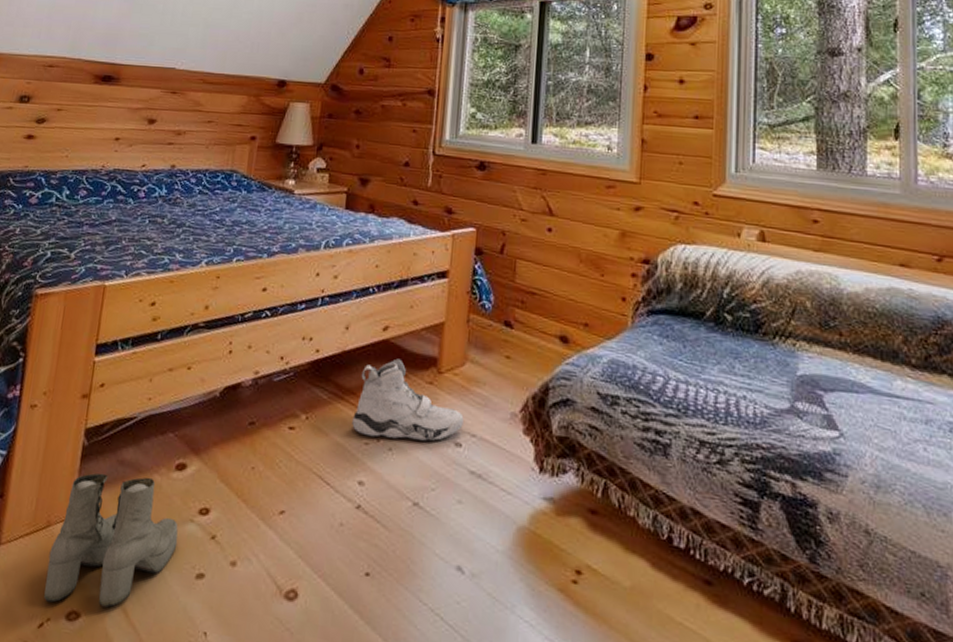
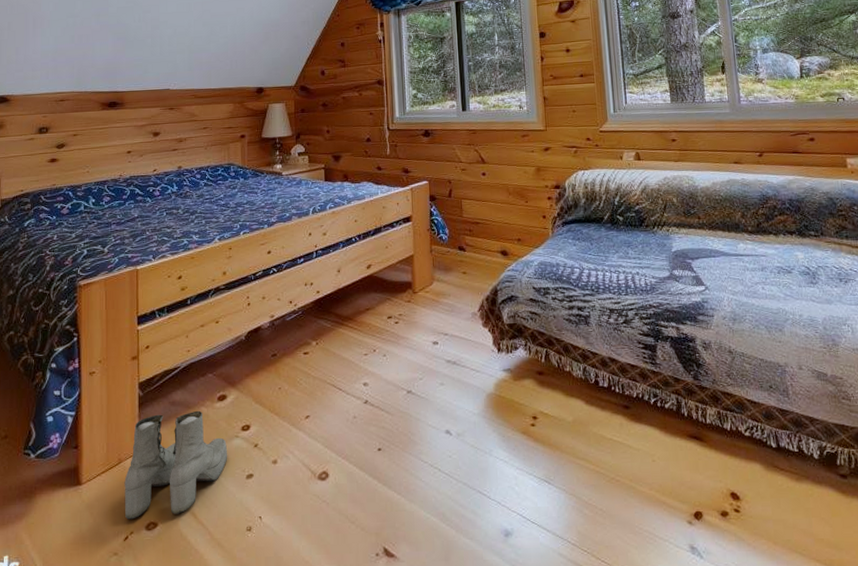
sneaker: present [352,358,464,441] -> none [352,287,437,349]

